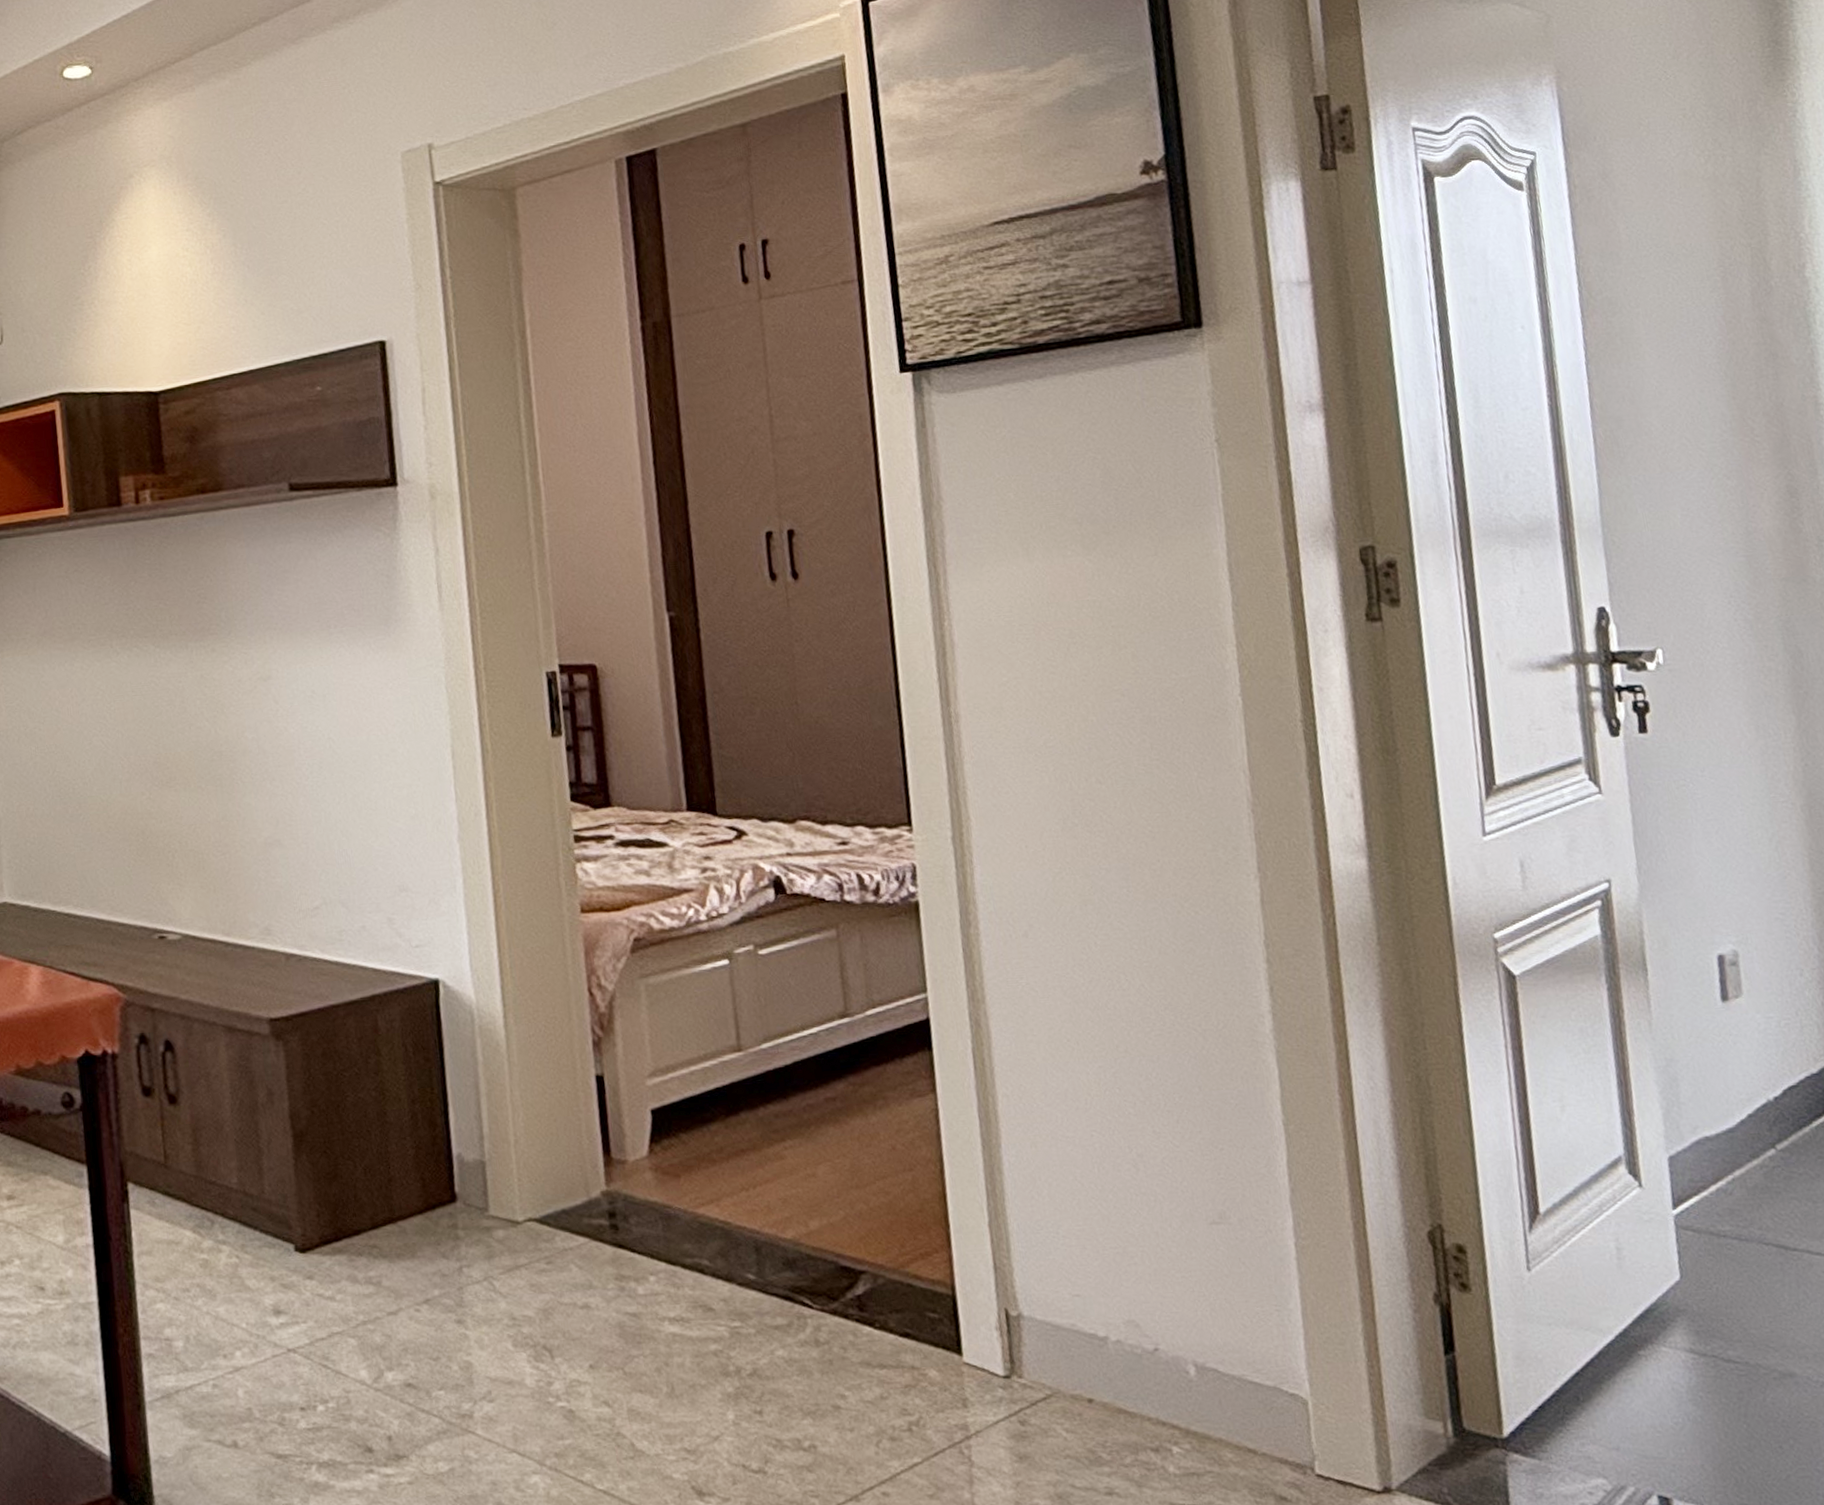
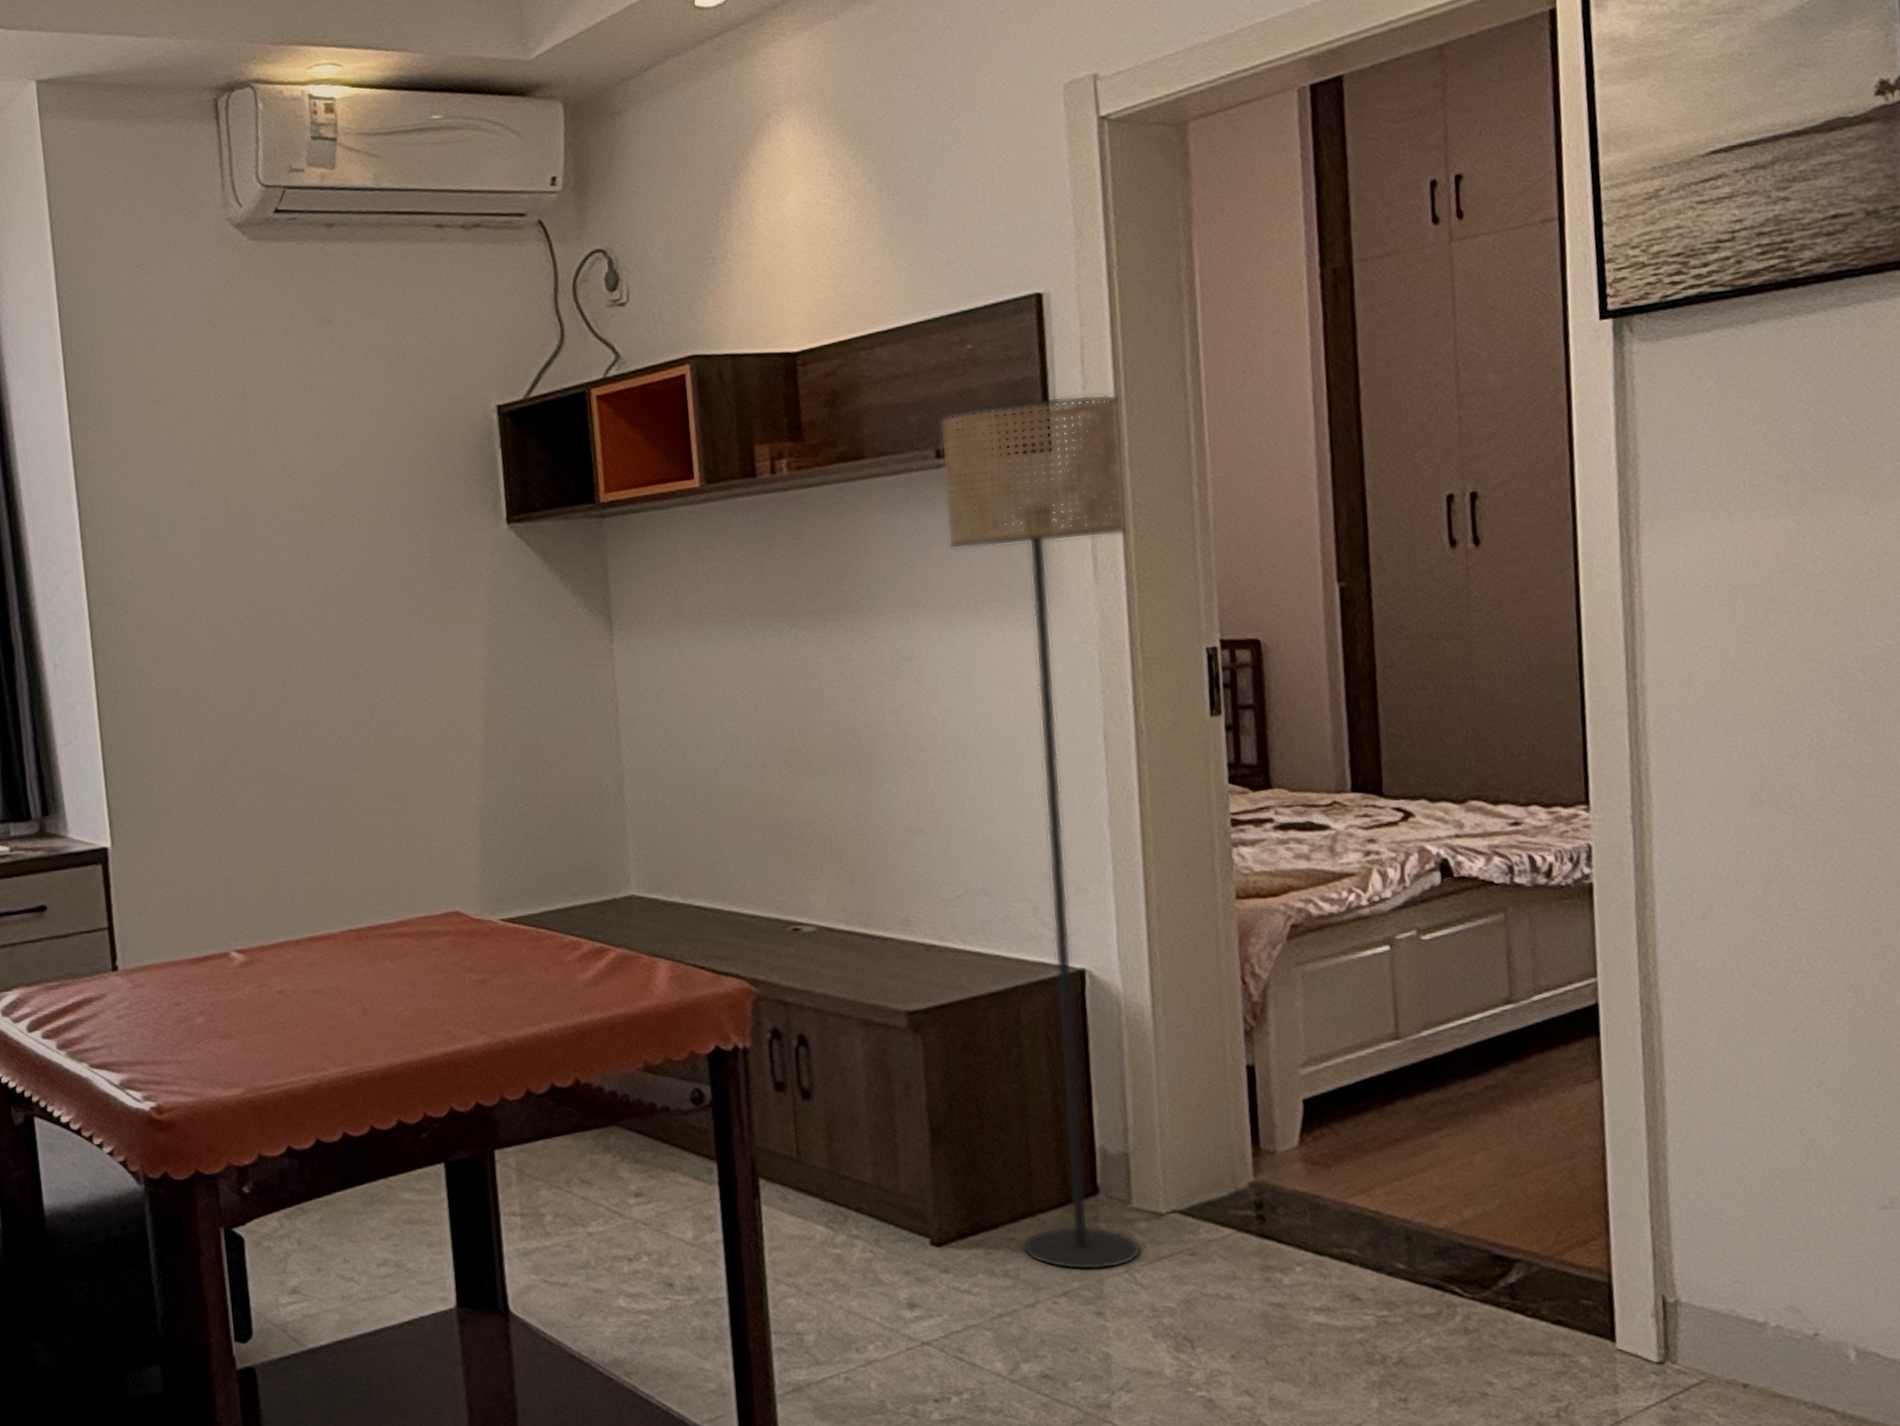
floor lamp: none [292,434,500,1279] -> present [939,393,1142,1271]

